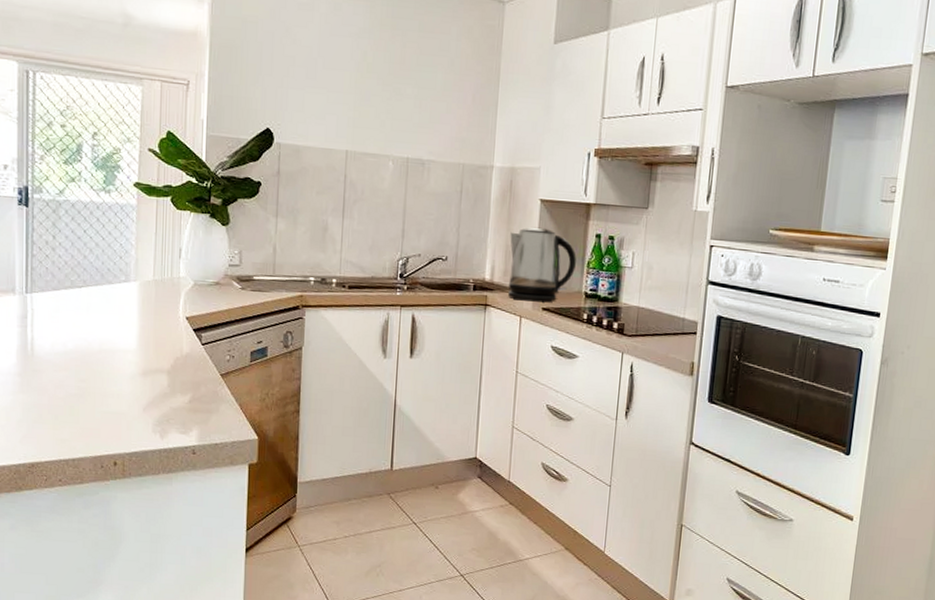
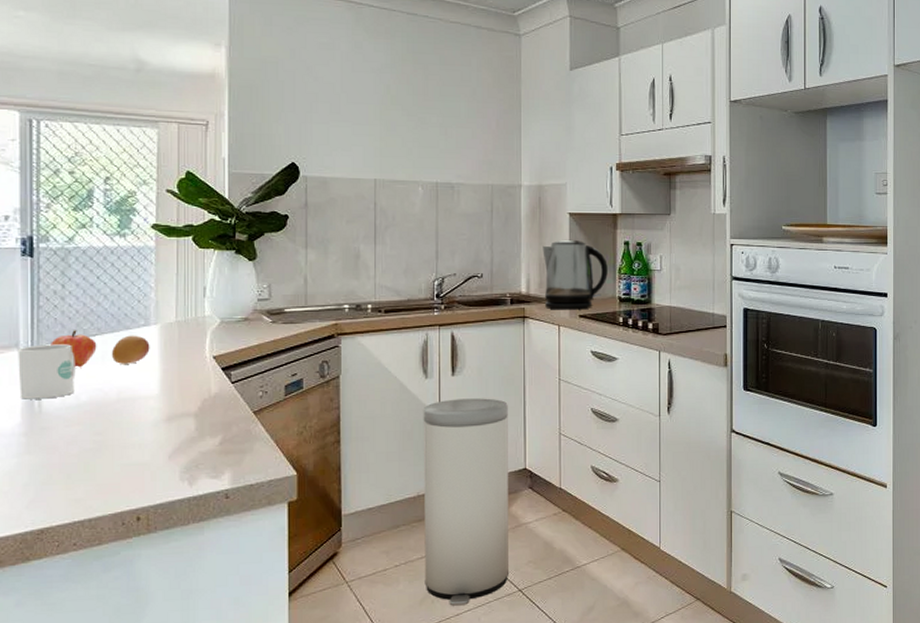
mug: none [14,291,64,344] -> present [18,344,76,399]
fruit: none [42,280,83,317] -> present [51,330,97,368]
fruit: none [95,289,130,318] -> present [111,335,150,364]
pedal bin: none [371,381,463,582] -> present [423,398,510,606]

